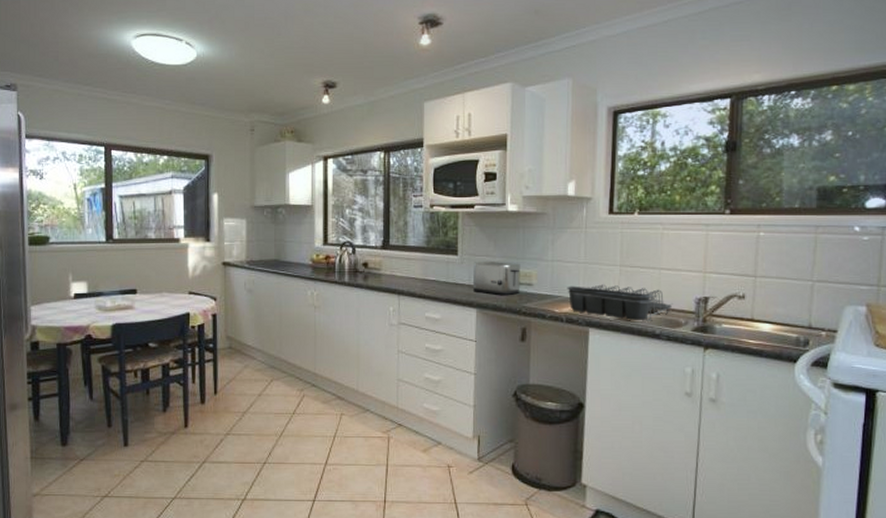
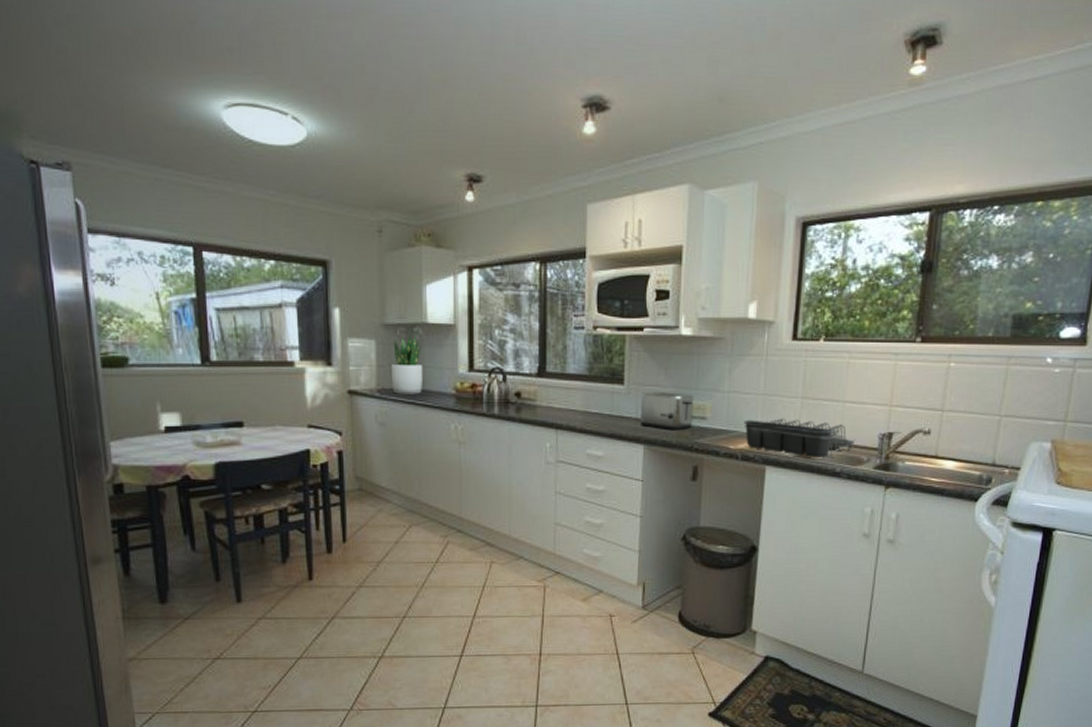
planter: none [259,215,285,265] -> present [392,335,424,394]

